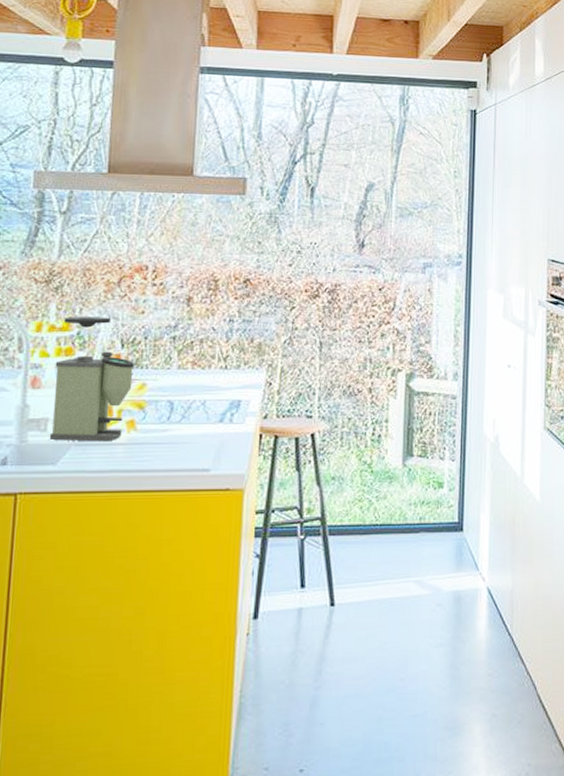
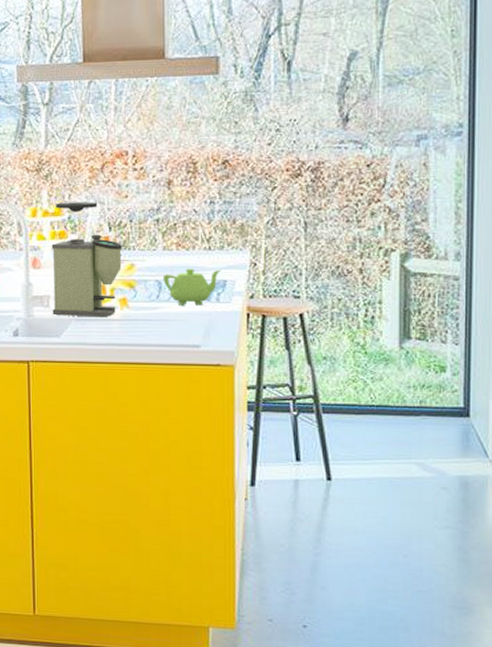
teapot: none [175,387,236,427] -> present [162,268,221,306]

